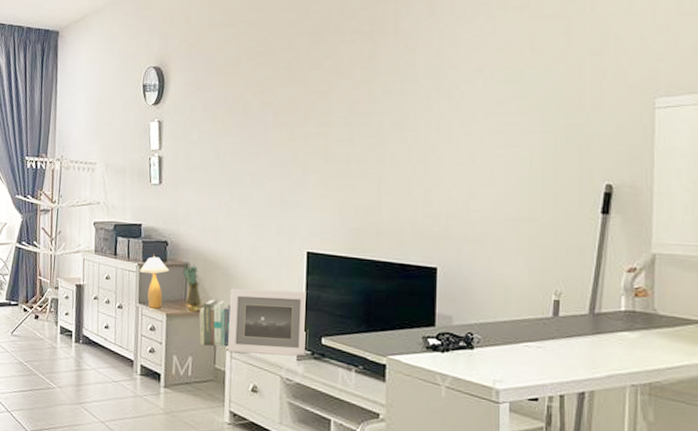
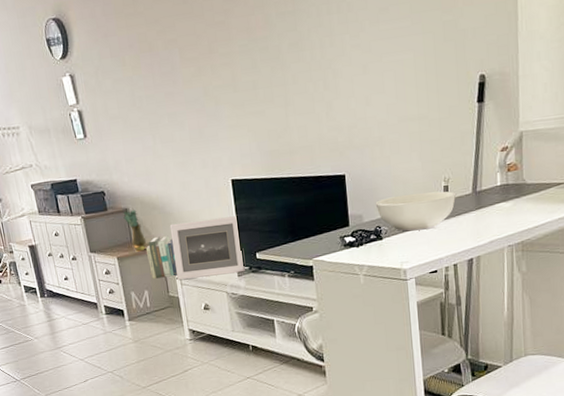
table lamp: present [140,254,170,309] -> none [84,205,112,255]
bowl: none [469,301,569,347] -> present [375,191,457,232]

